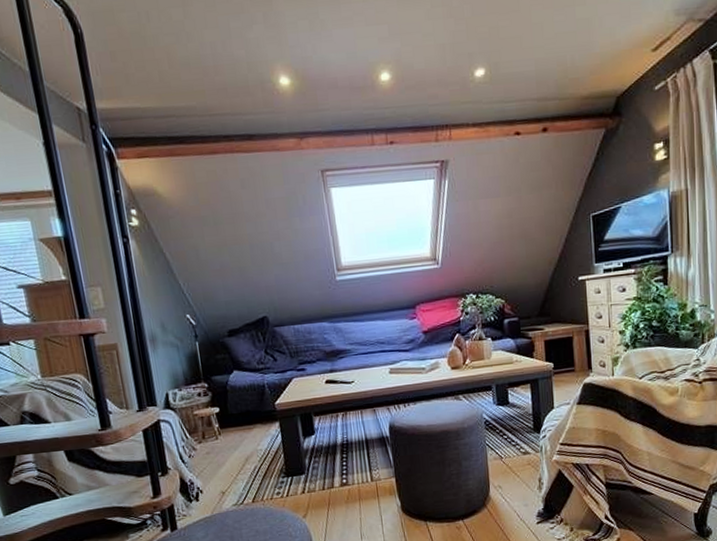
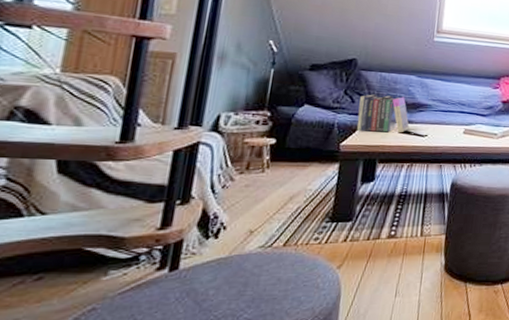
books: none [280,346,334,388] -> present [356,94,410,133]

